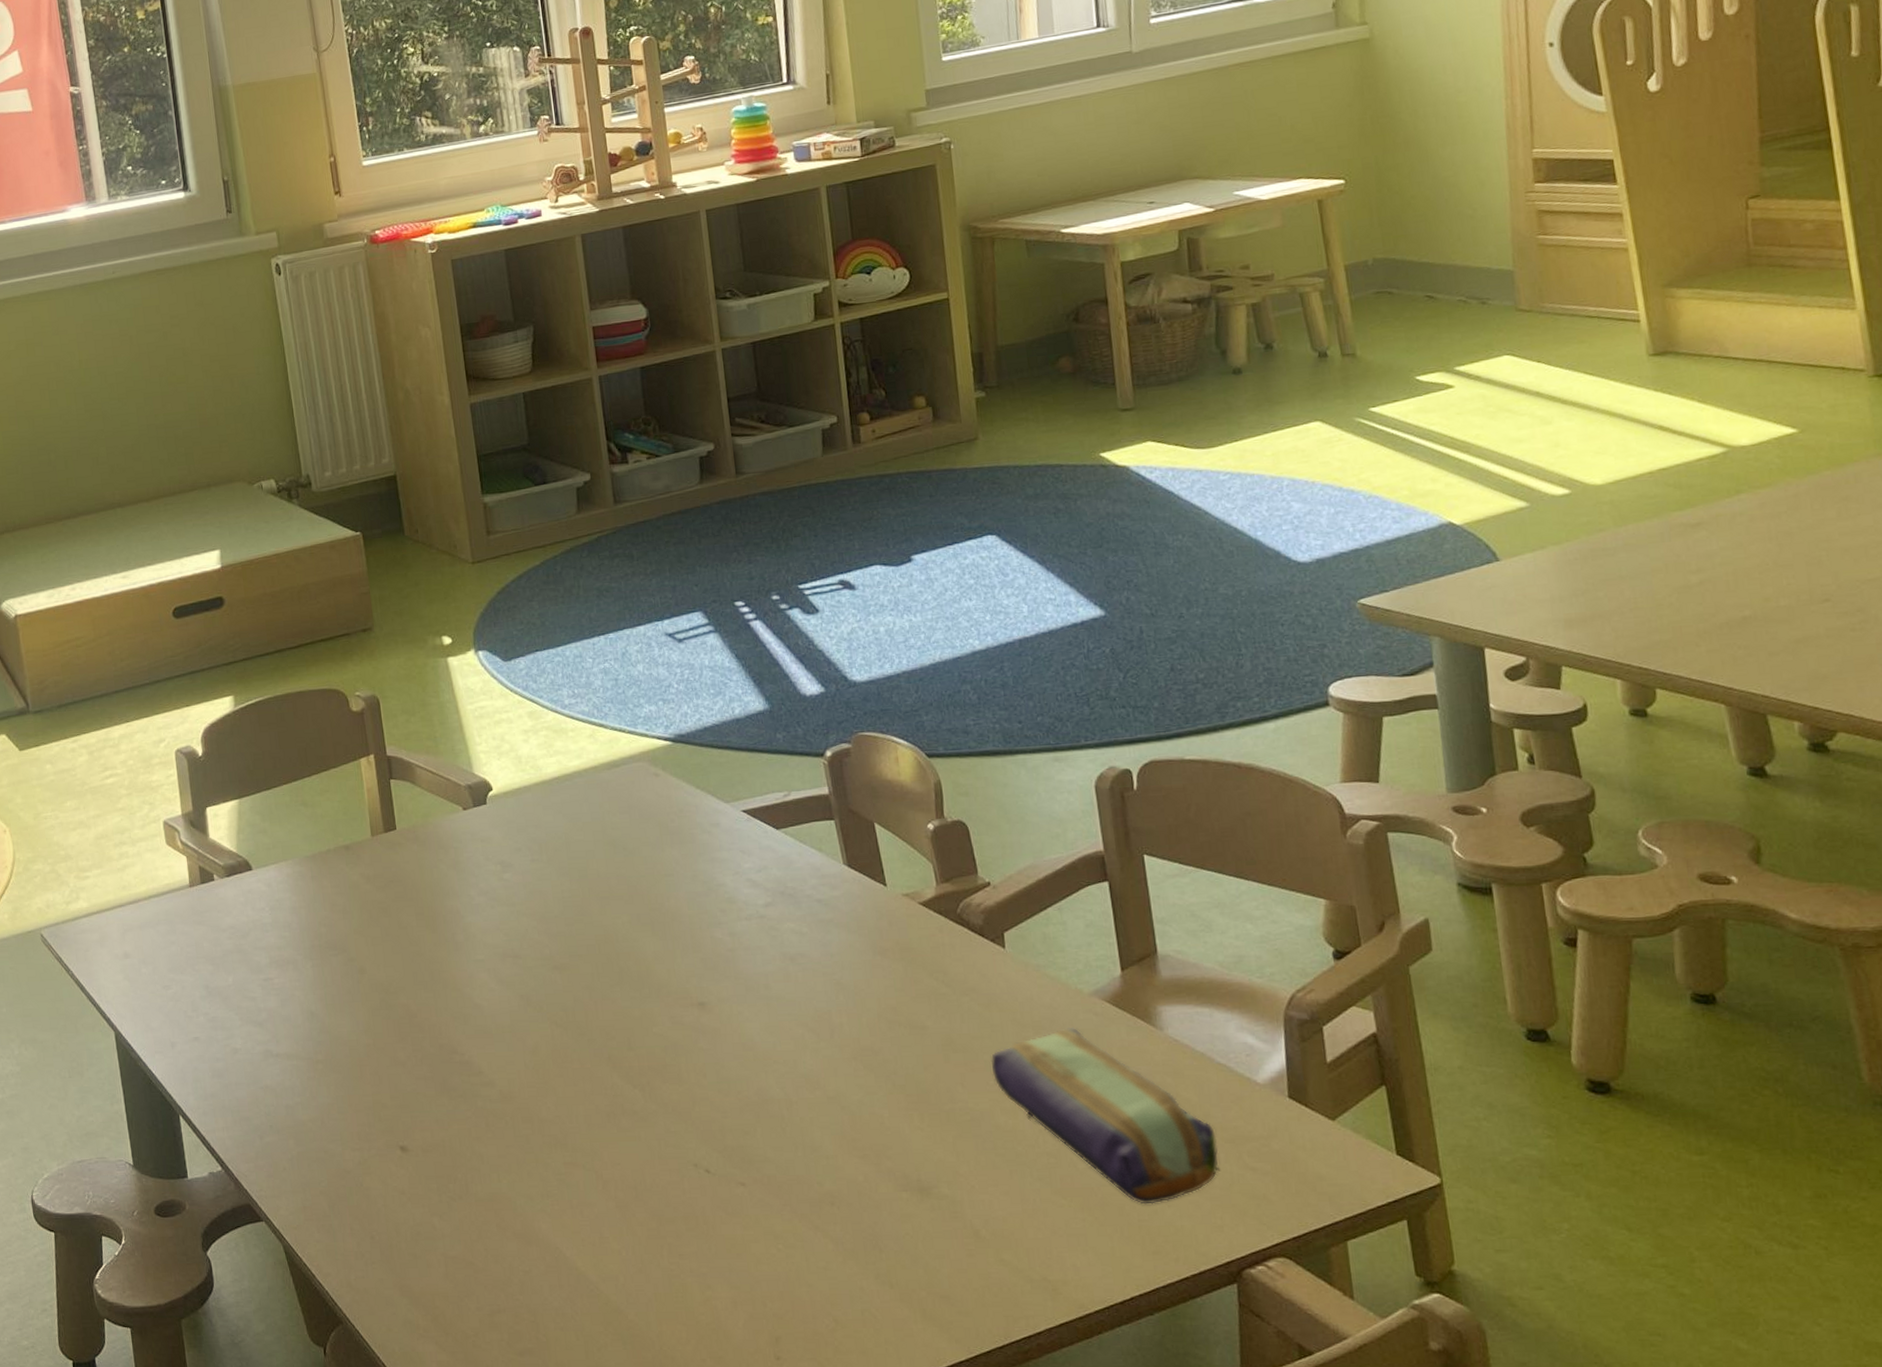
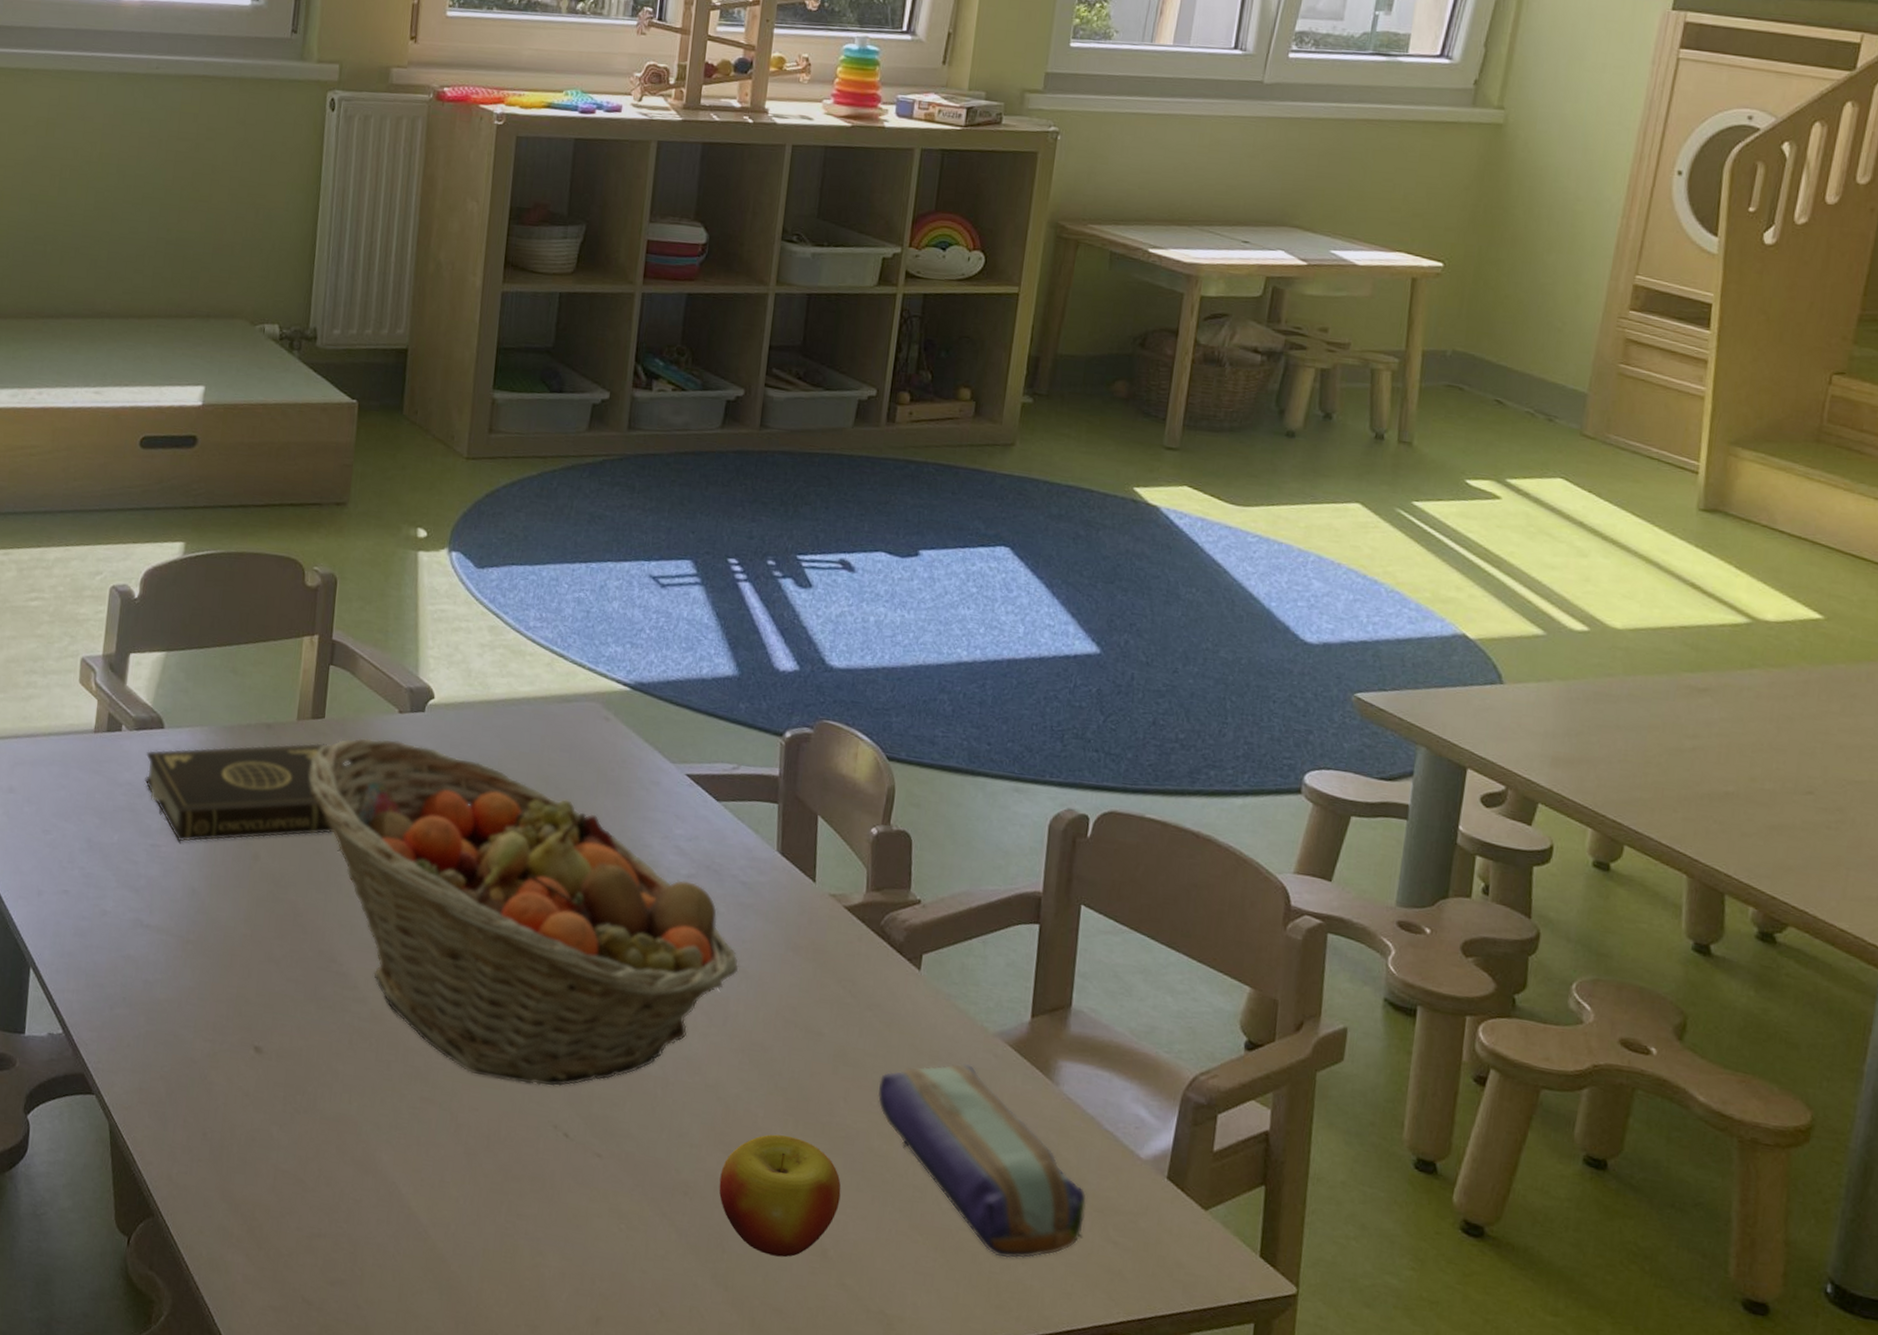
book: none [241,852,444,971] -> present [145,742,359,842]
fruit basket: none [392,836,834,1132] -> present [309,738,739,1087]
apple: none [861,1130,981,1246] -> present [719,1134,841,1258]

